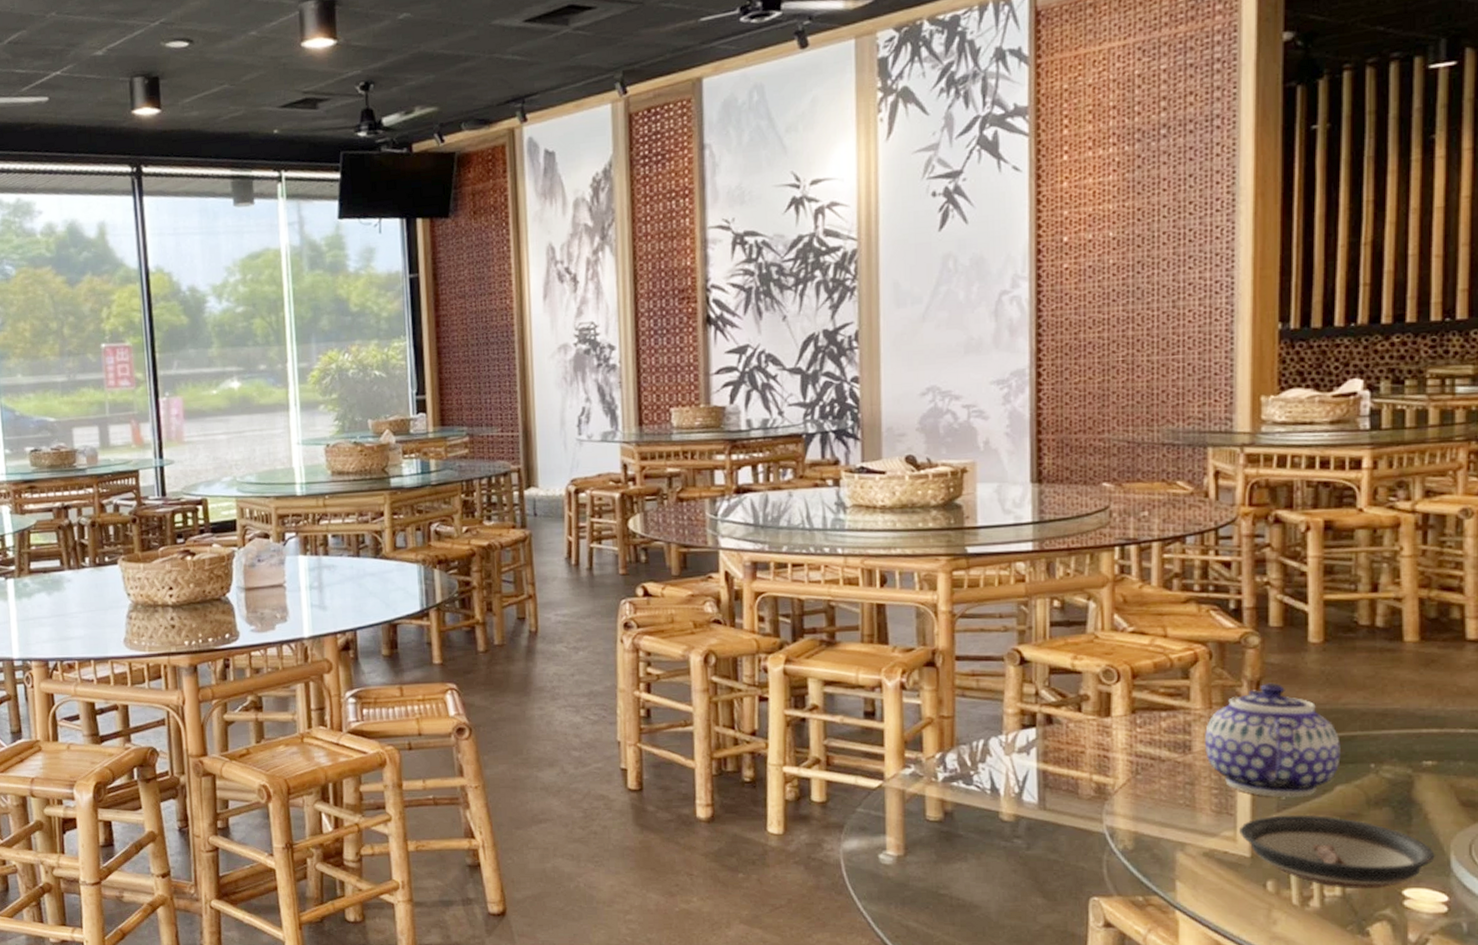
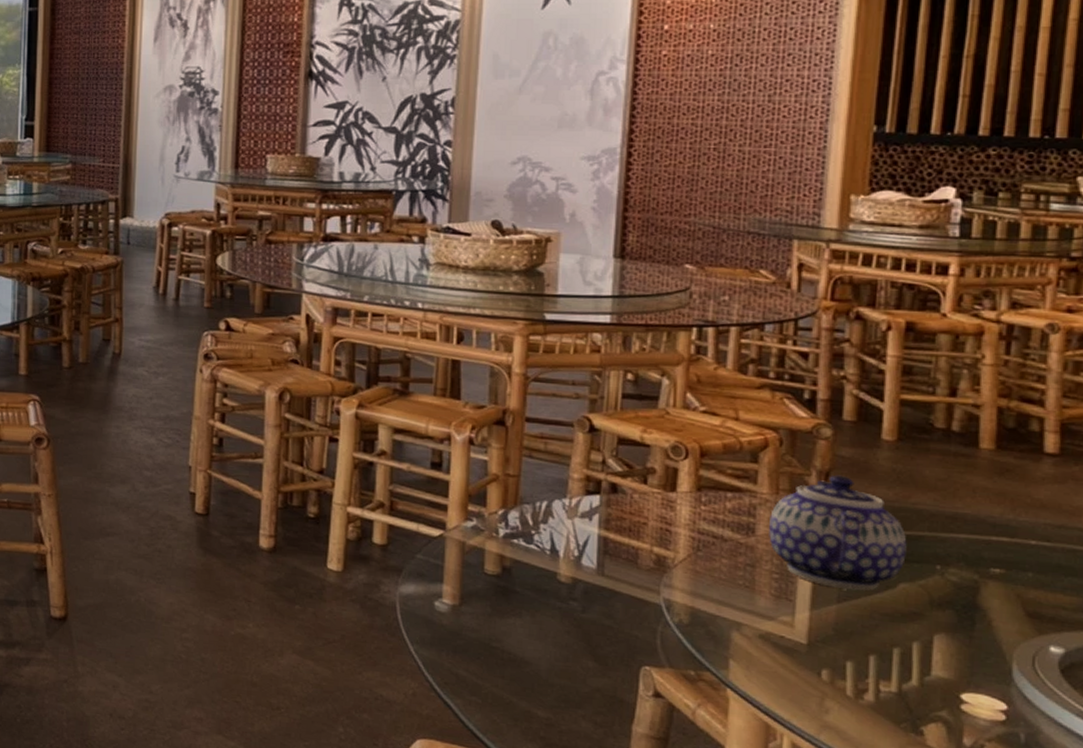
saucer: present [1239,815,1435,889] -> none [797,606,997,690]

